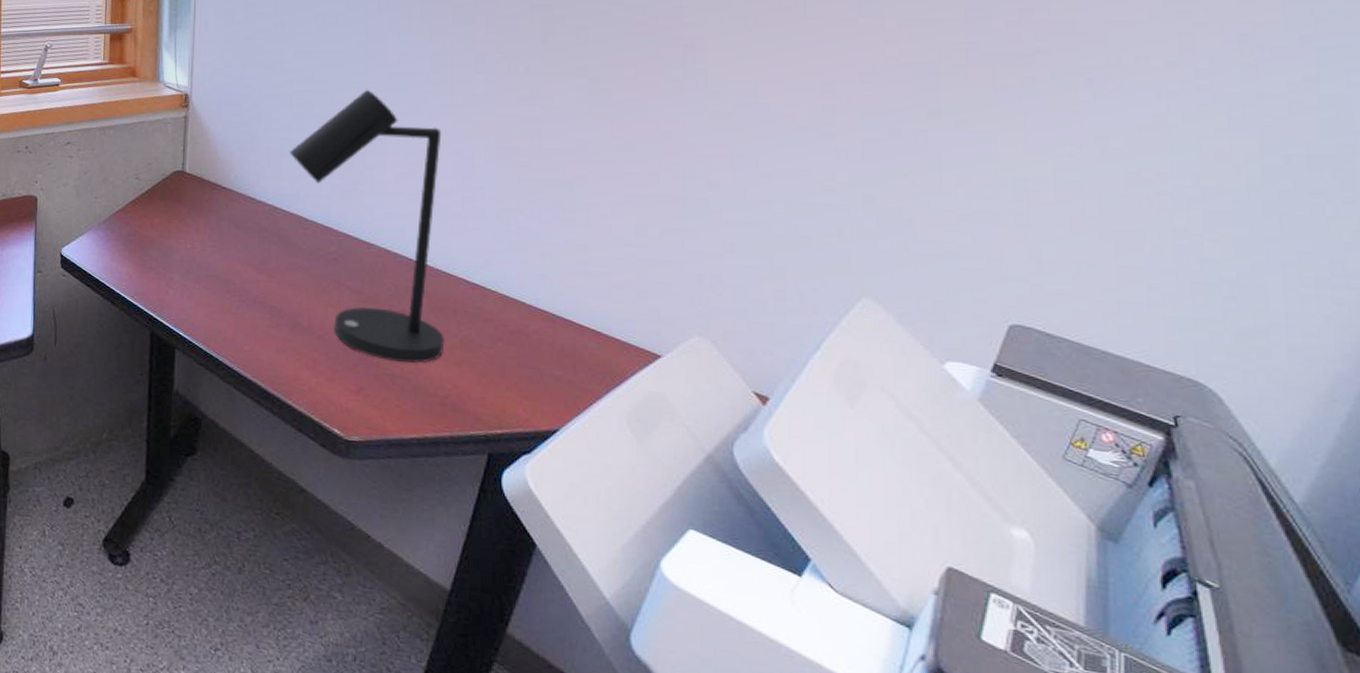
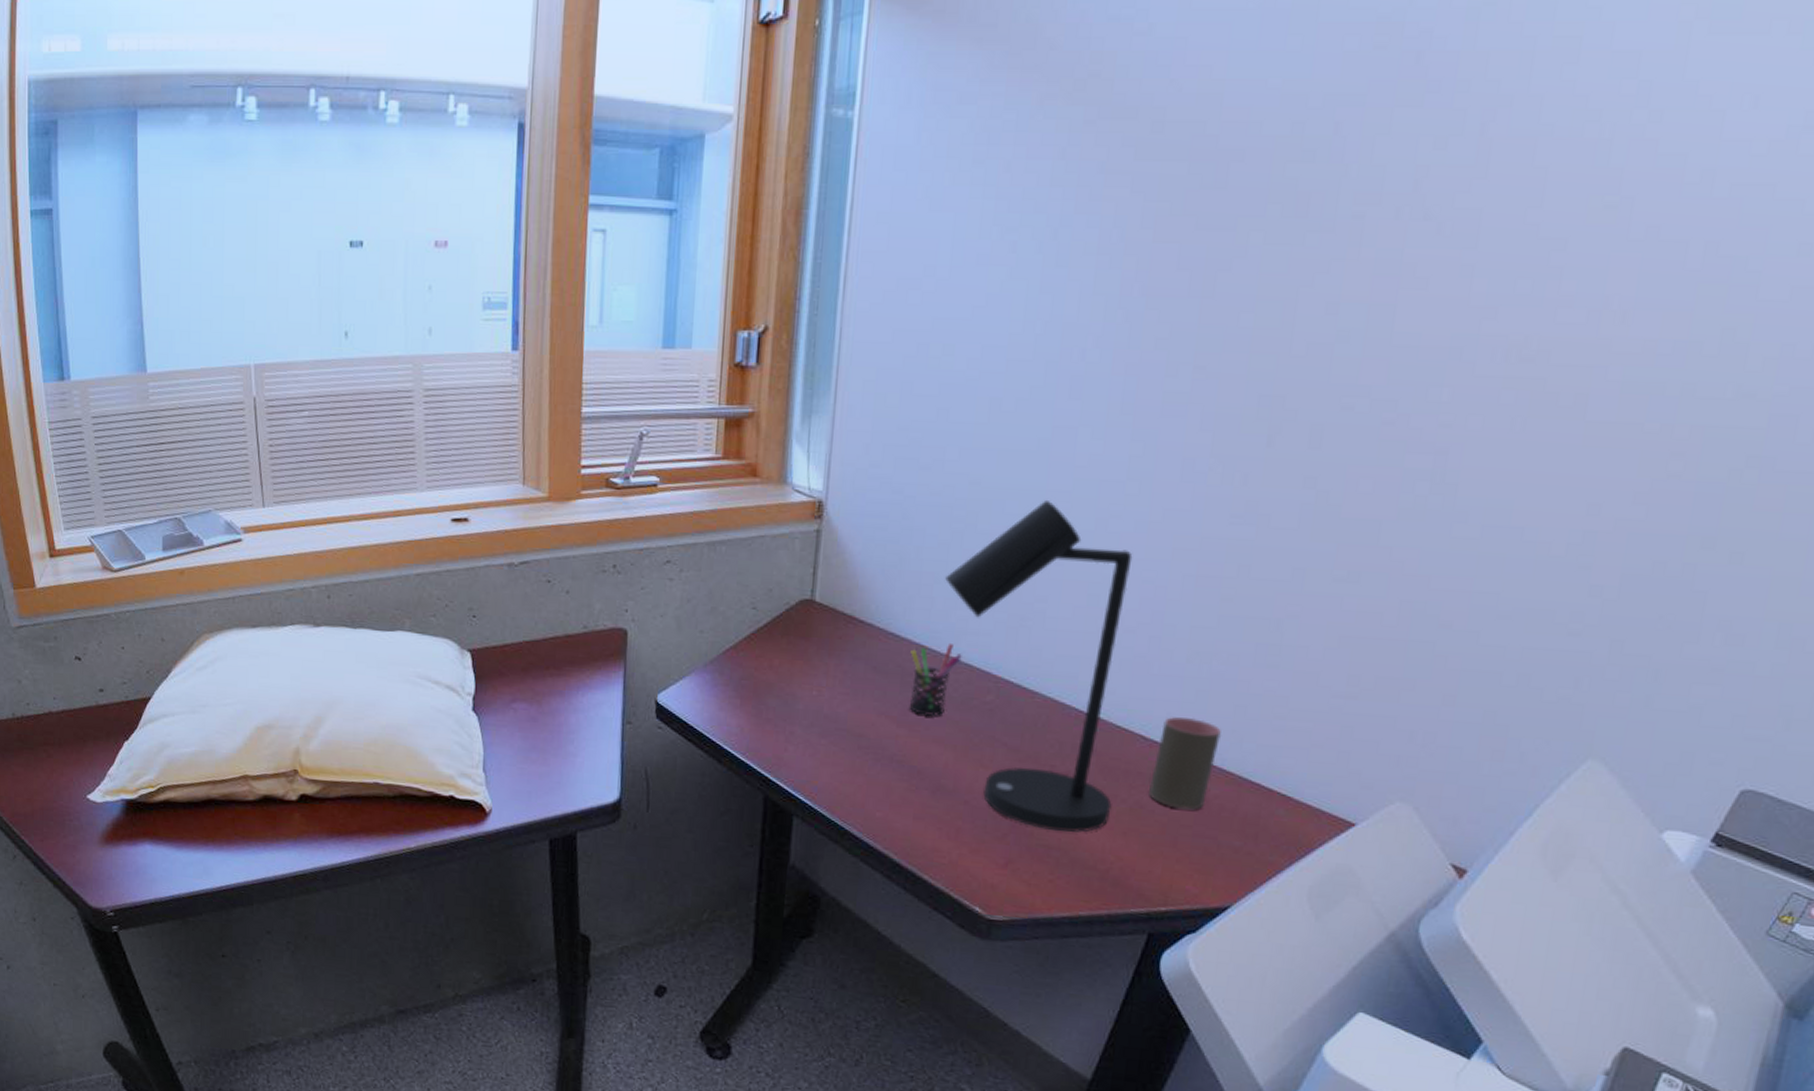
pen holder: none [265,205,308,265] -> present [909,644,962,717]
cup: none [476,264,534,344] -> present [1149,717,1222,810]

